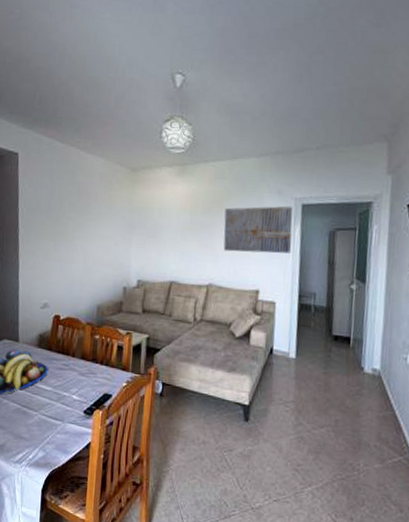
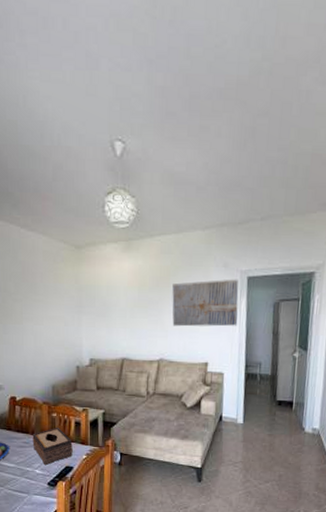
tissue box: none [72,350,113,391] -> present [32,427,73,466]

